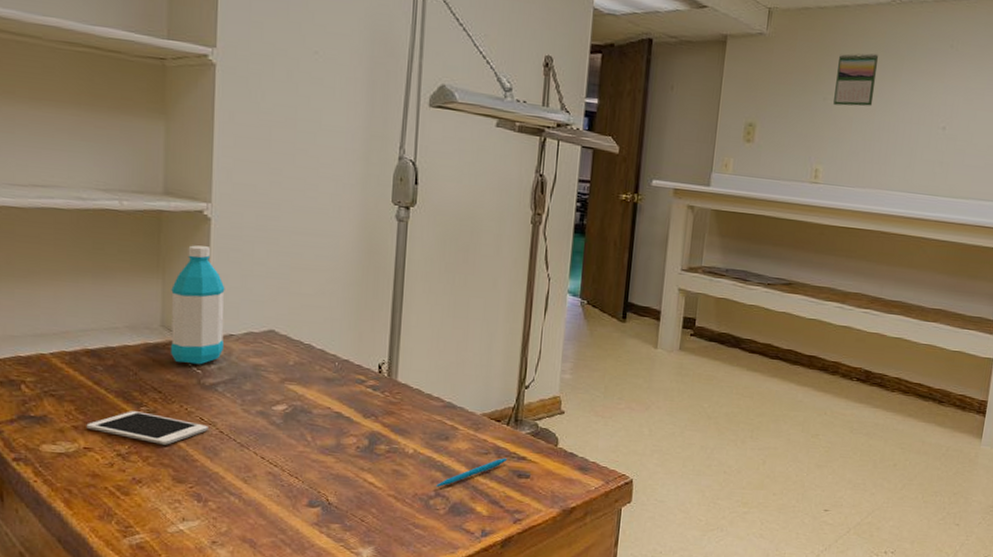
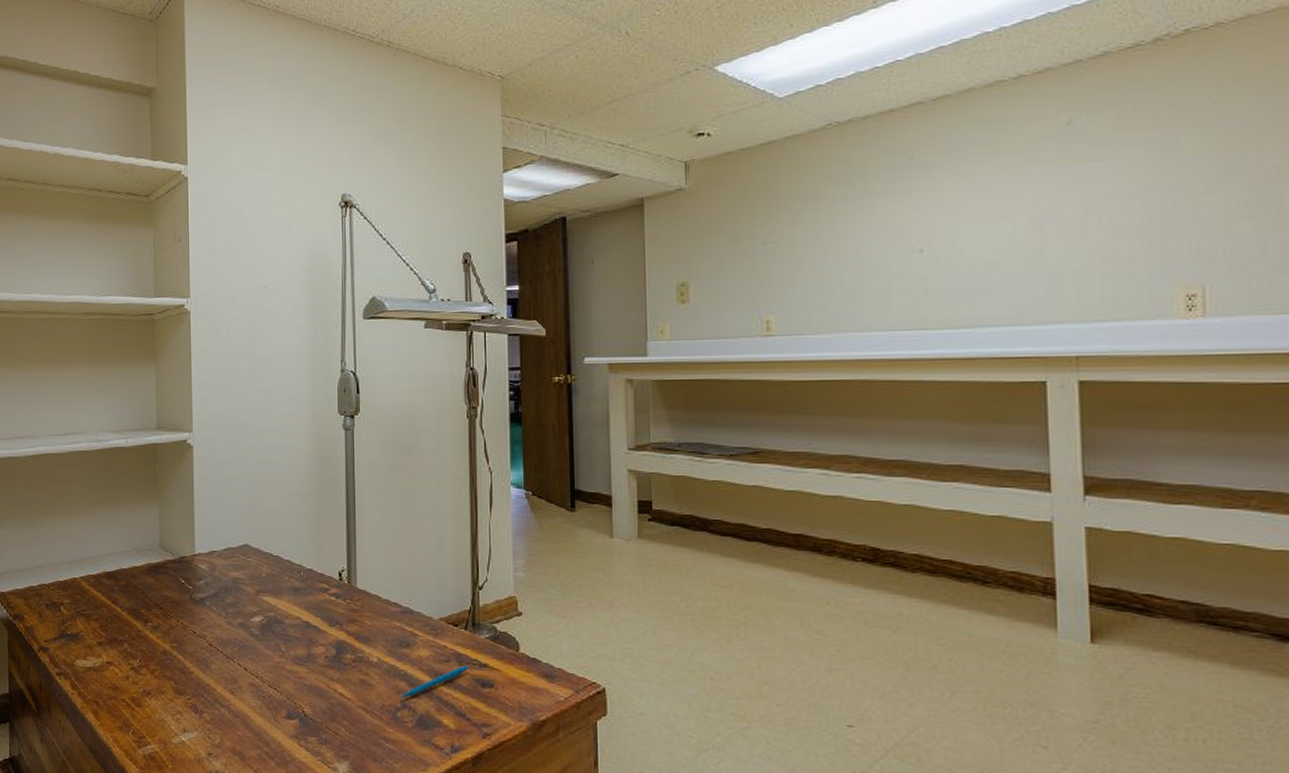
cell phone: present [86,411,208,445] -> none [108,627,200,658]
water bottle: present [171,245,225,365] -> none [166,472,208,581]
calendar: present [833,53,879,106] -> none [774,183,824,247]

